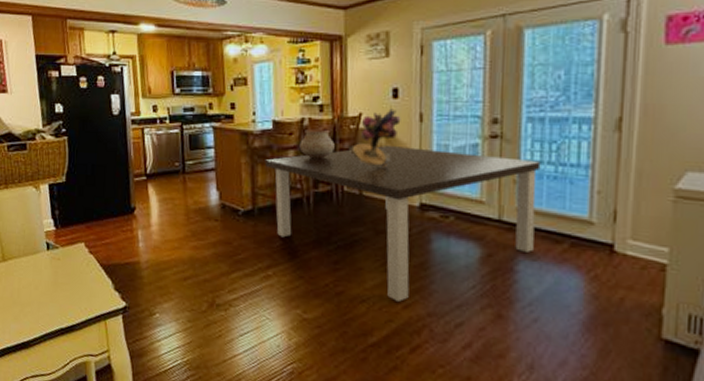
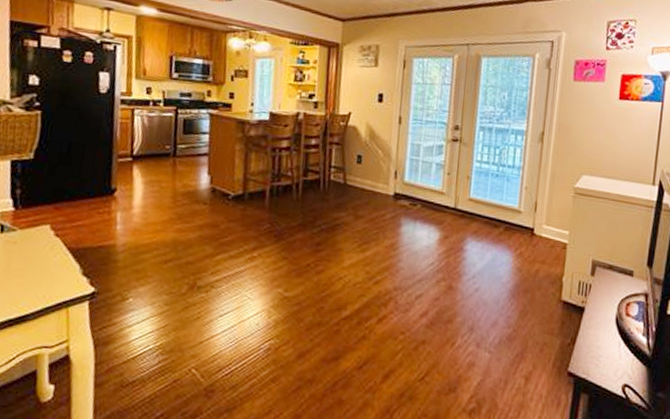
dining table: present [264,144,541,302] -> none [258,141,488,278]
ceramic pot: present [299,128,335,160] -> none [293,123,326,151]
bouquet: present [348,108,401,169] -> none [337,110,384,162]

